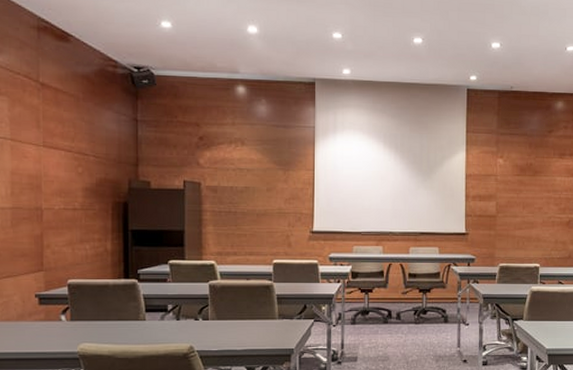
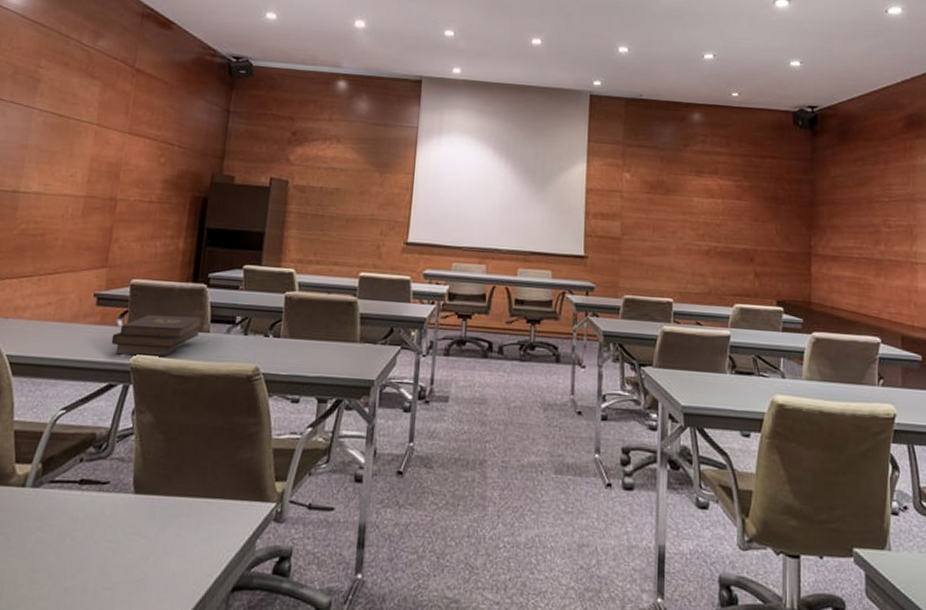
book: none [58,308,137,345] -> present [111,314,202,357]

